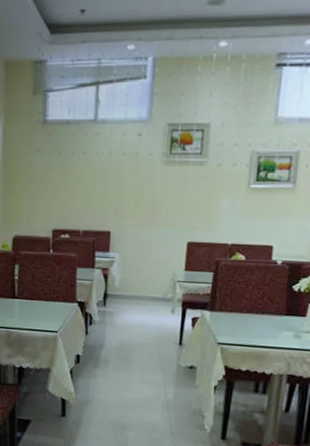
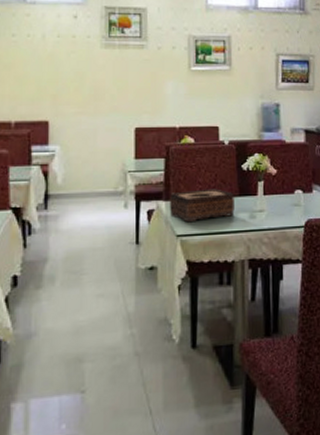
tissue box: none [213,304,281,333] -> present [169,188,235,223]

